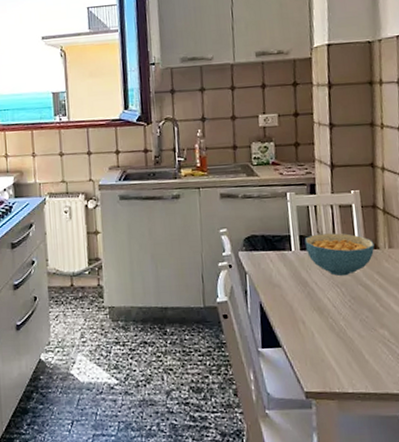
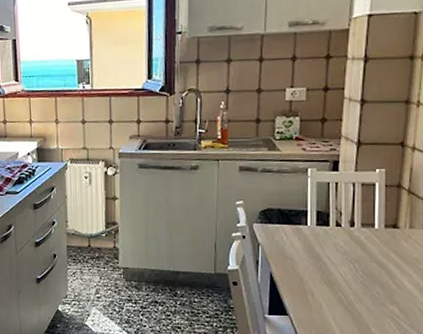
cereal bowl: present [304,233,375,277] -> none [321,210,395,253]

